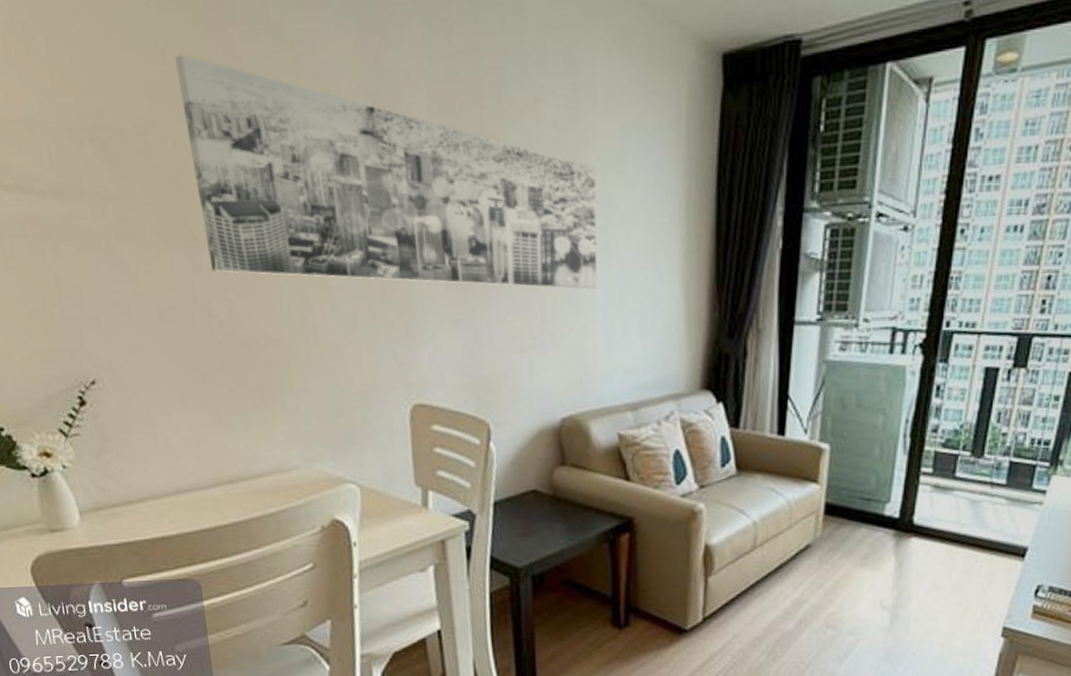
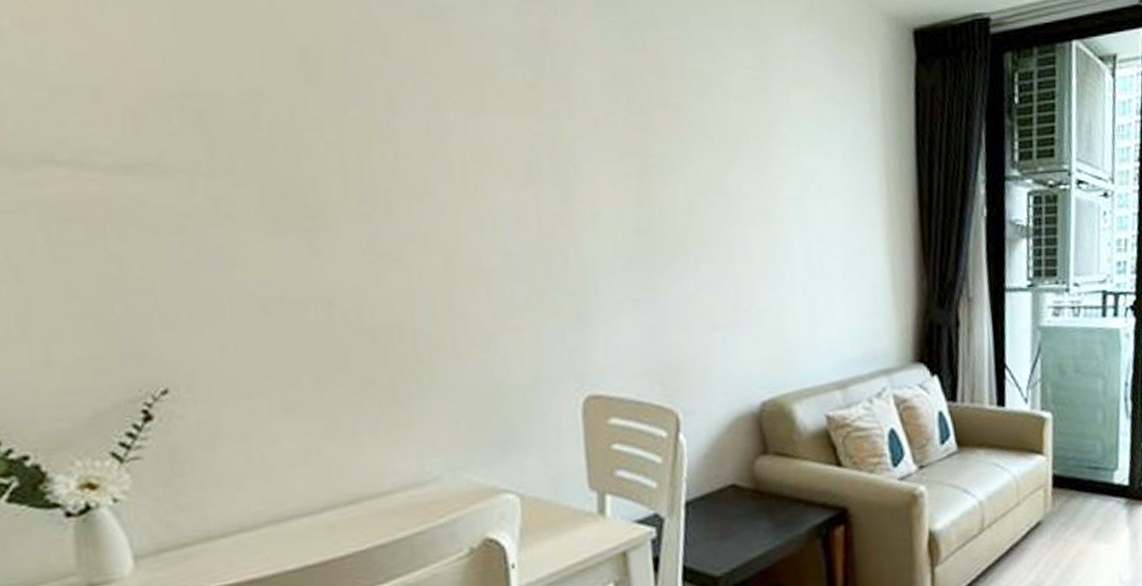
wall art: present [175,53,597,289] -> none [296,17,796,262]

